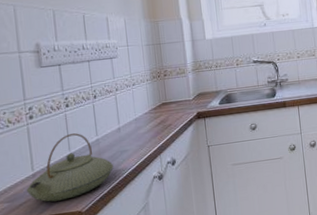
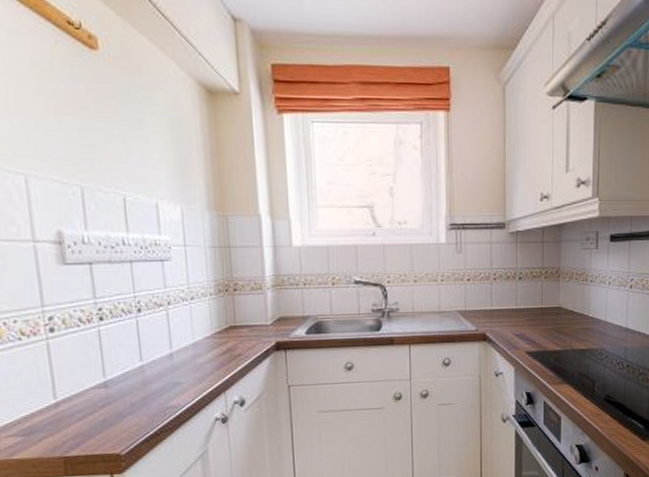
teapot: present [26,133,114,202] -> none [46,355,163,440]

